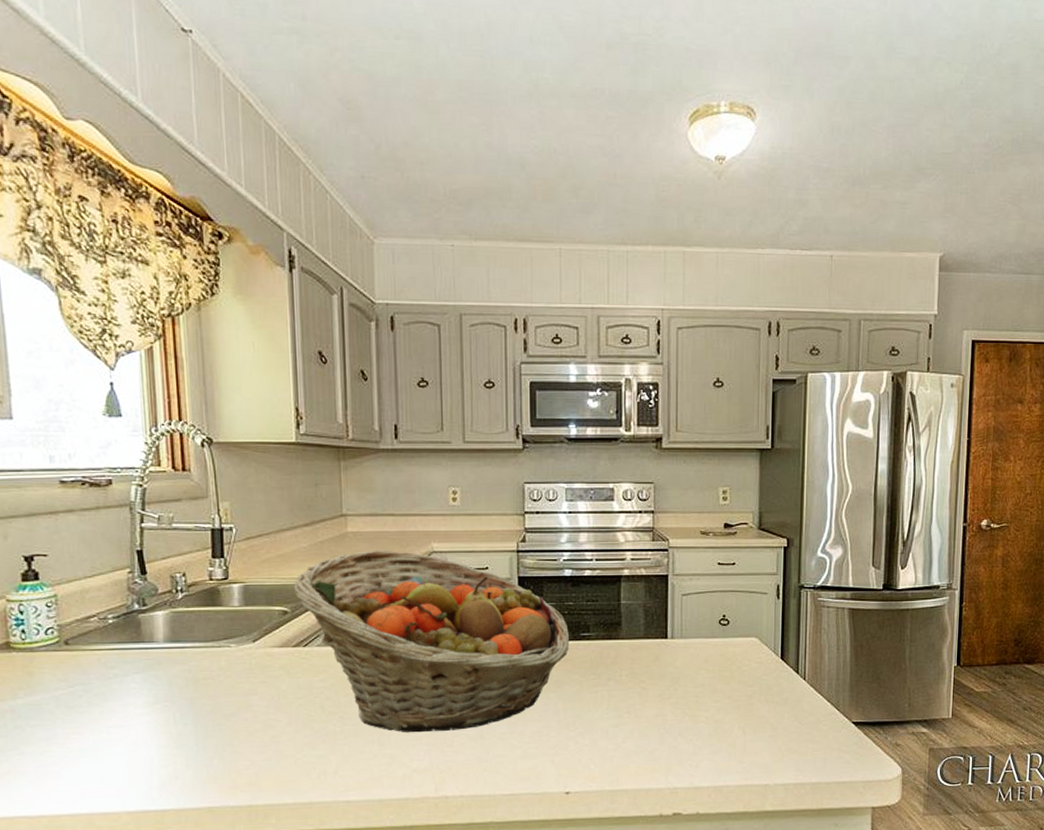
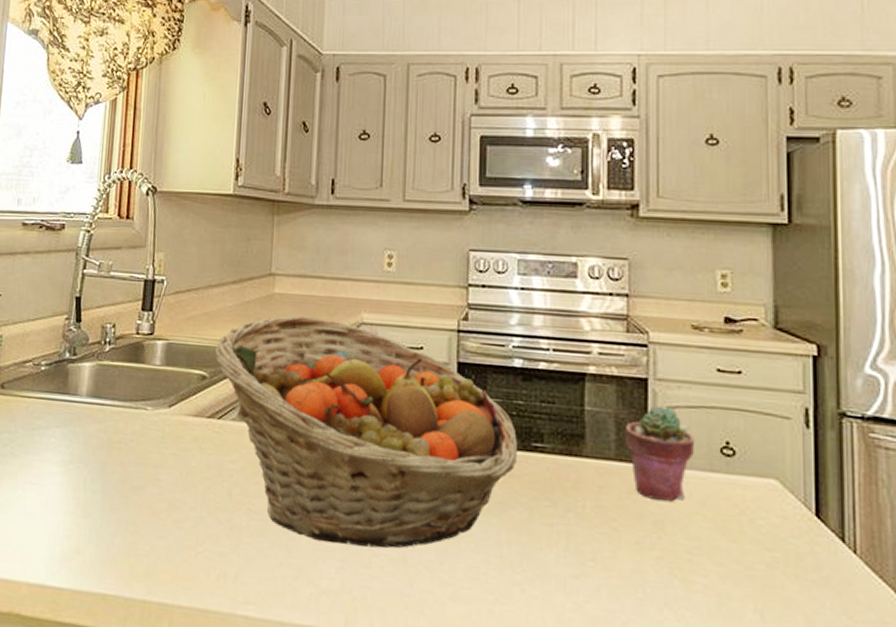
potted succulent: none [652,594,702,663] -> present [626,405,695,501]

